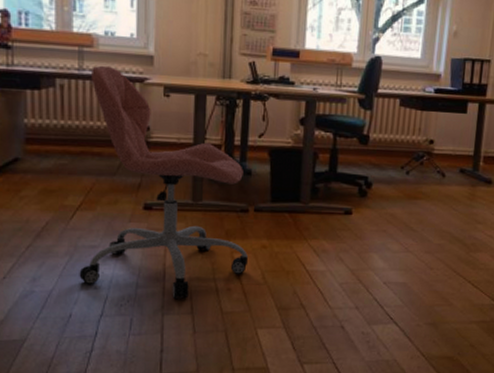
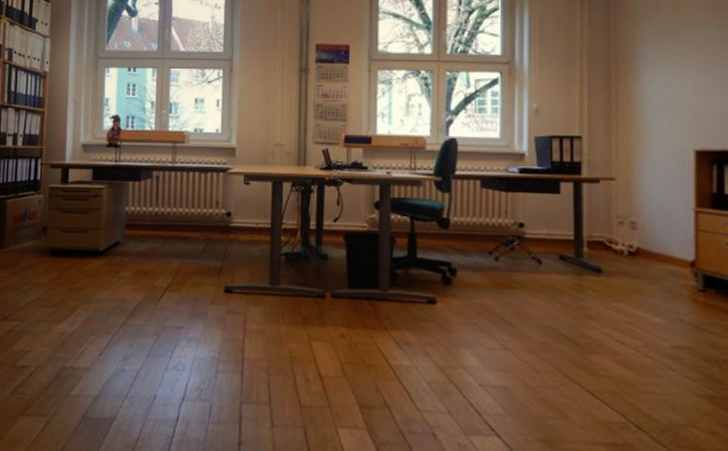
office chair: present [79,65,249,299] -> none [164,158,327,388]

